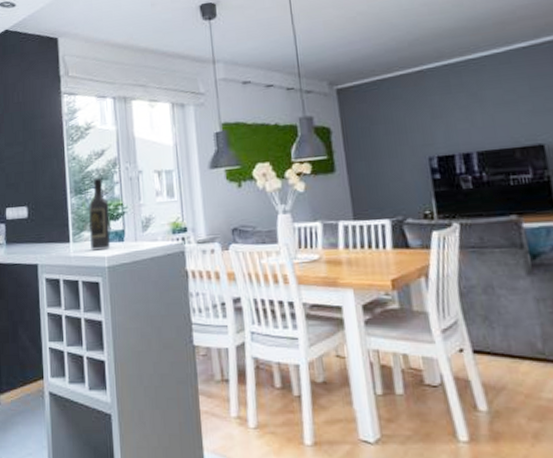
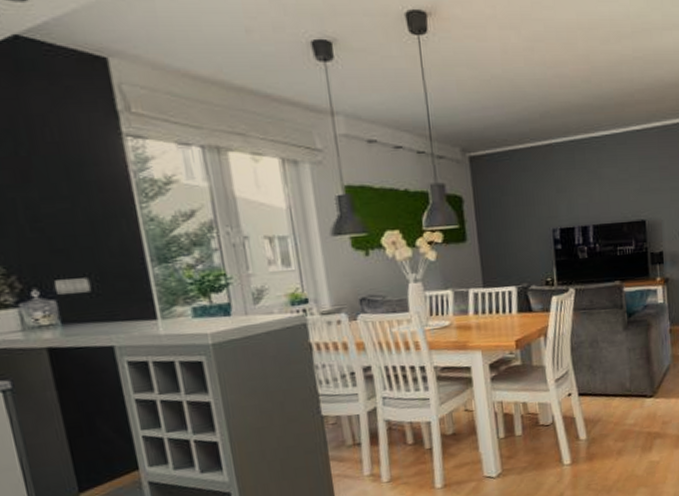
wine bottle: present [89,177,111,251] -> none [179,243,214,327]

